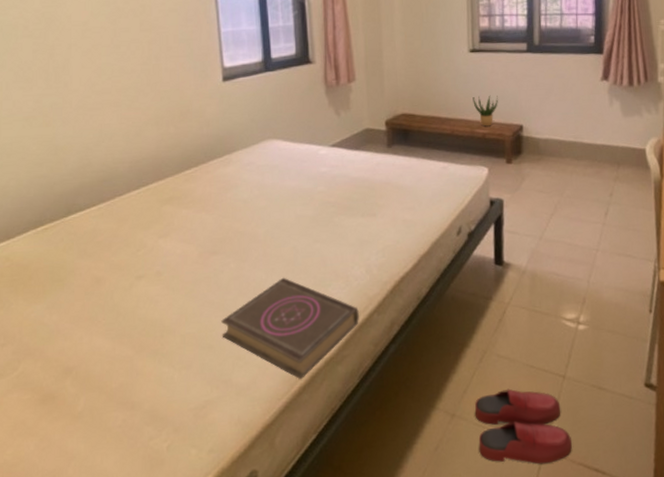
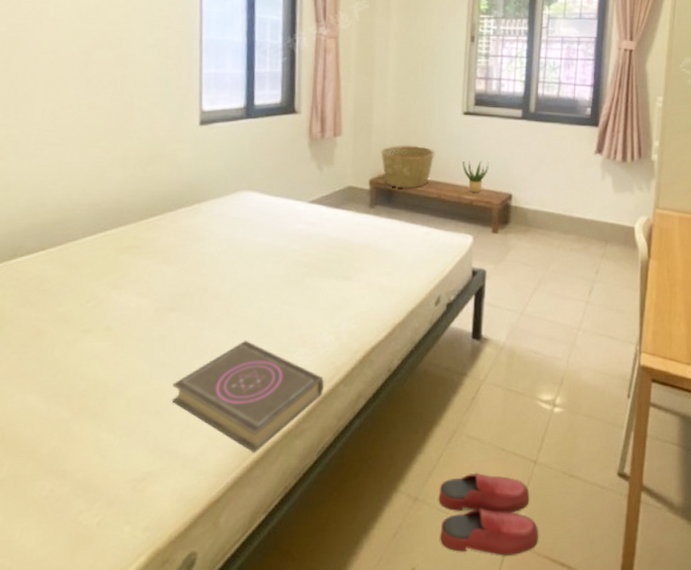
basket: none [394,85,445,127] -> present [381,145,434,189]

